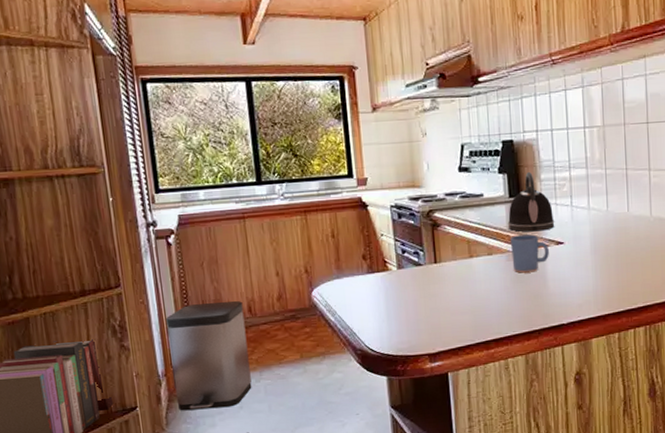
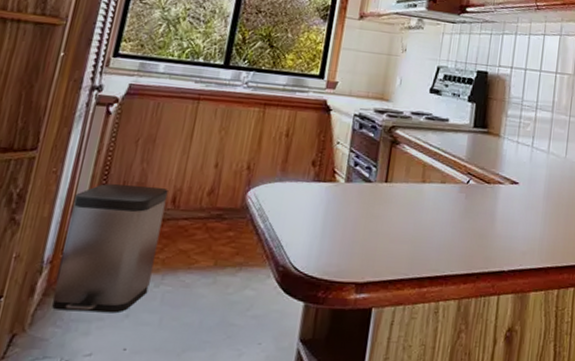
kettle: present [507,172,555,232] -> none [467,106,514,167]
mug: present [510,234,549,273] -> none [463,167,503,209]

